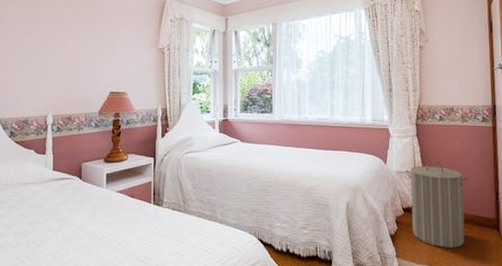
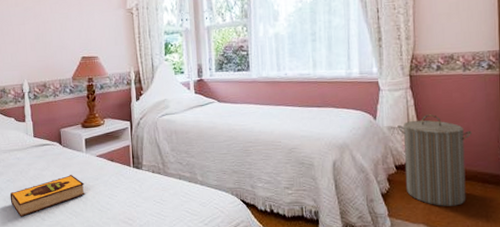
hardback book: none [21,210,102,255] -> present [9,175,85,217]

